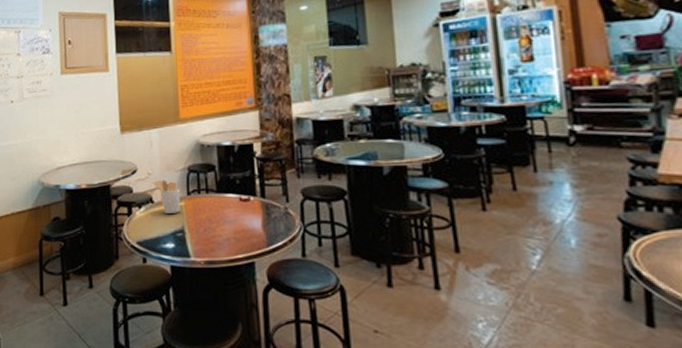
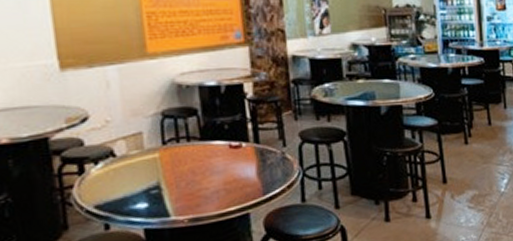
utensil holder: present [152,180,181,214] -> none [112,128,154,169]

